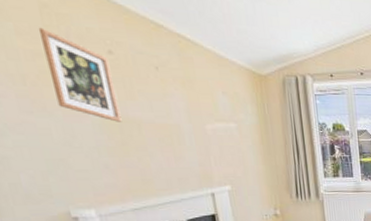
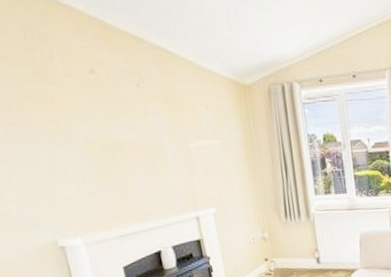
picture frame: present [38,27,122,122] -> none [22,51,105,145]

